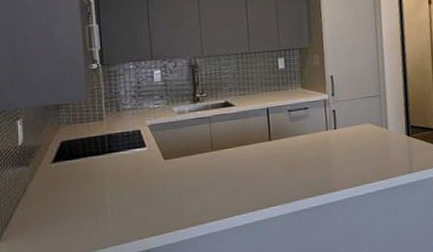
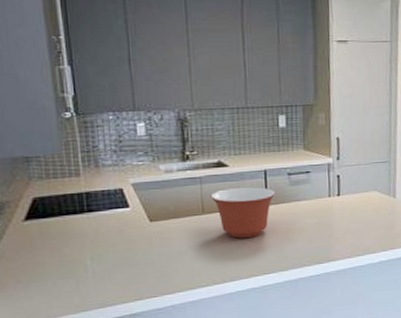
mixing bowl: none [218,123,278,173] -> present [210,187,276,238]

